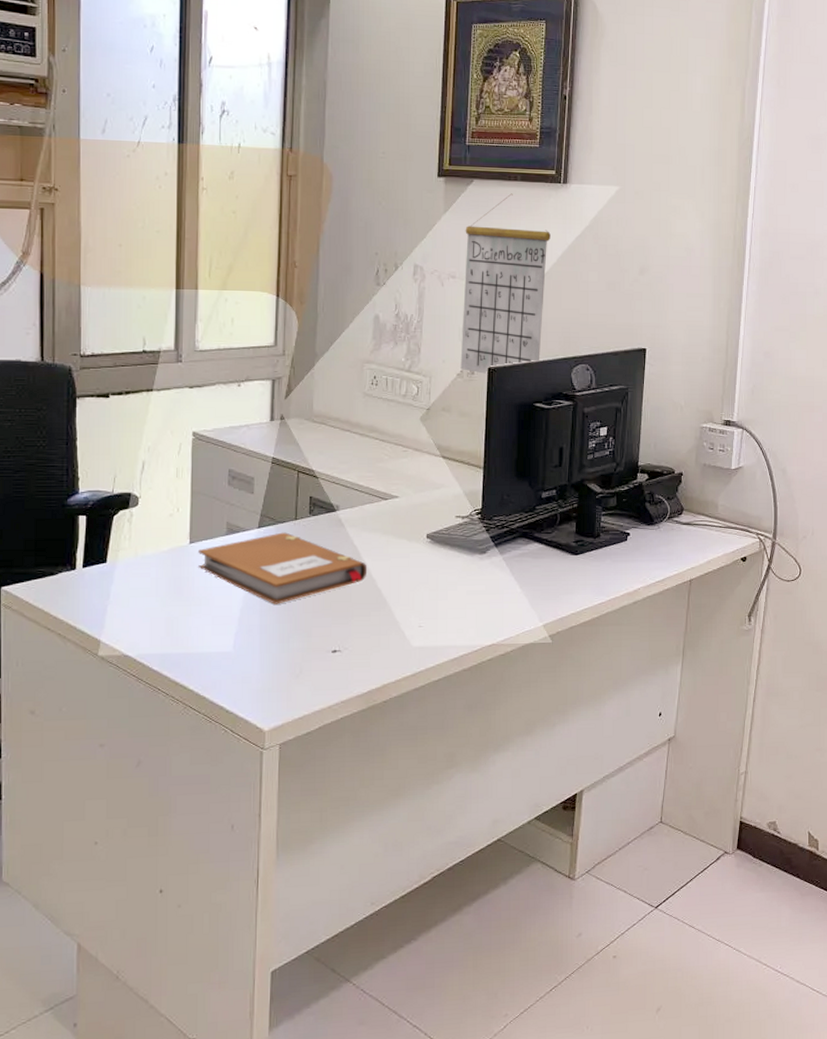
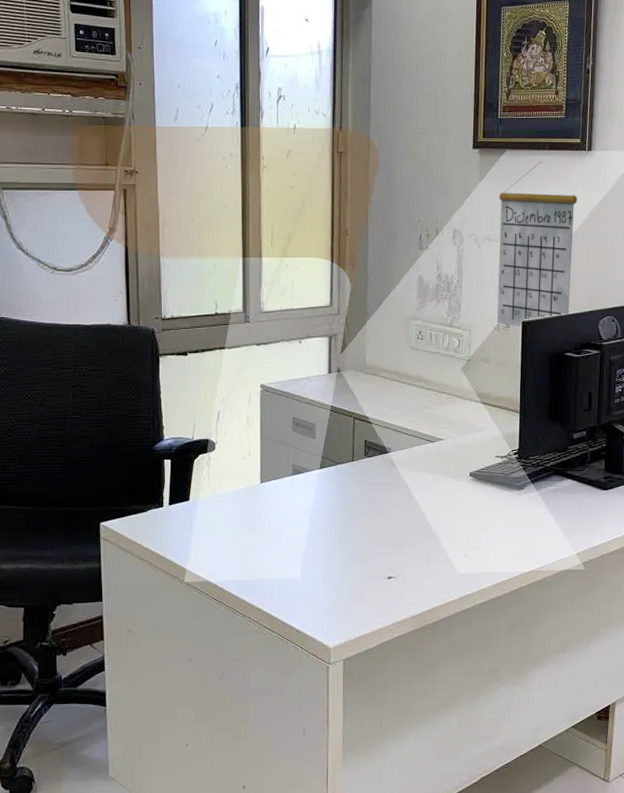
notebook: present [198,532,368,604] -> none [268,472,418,536]

